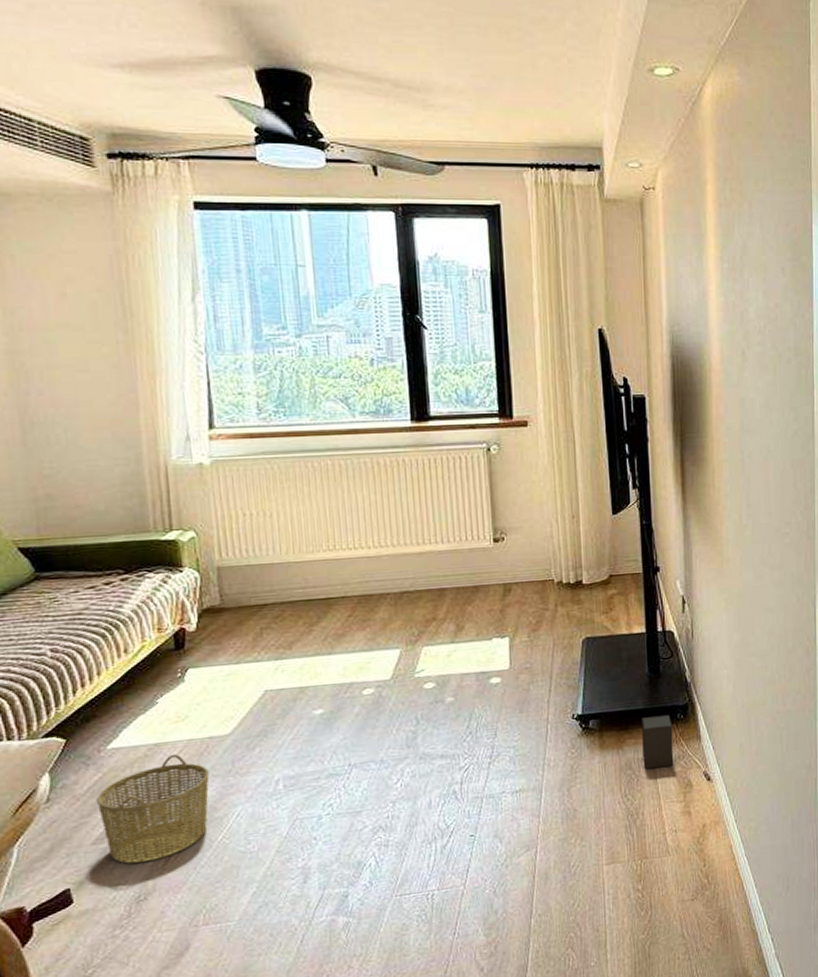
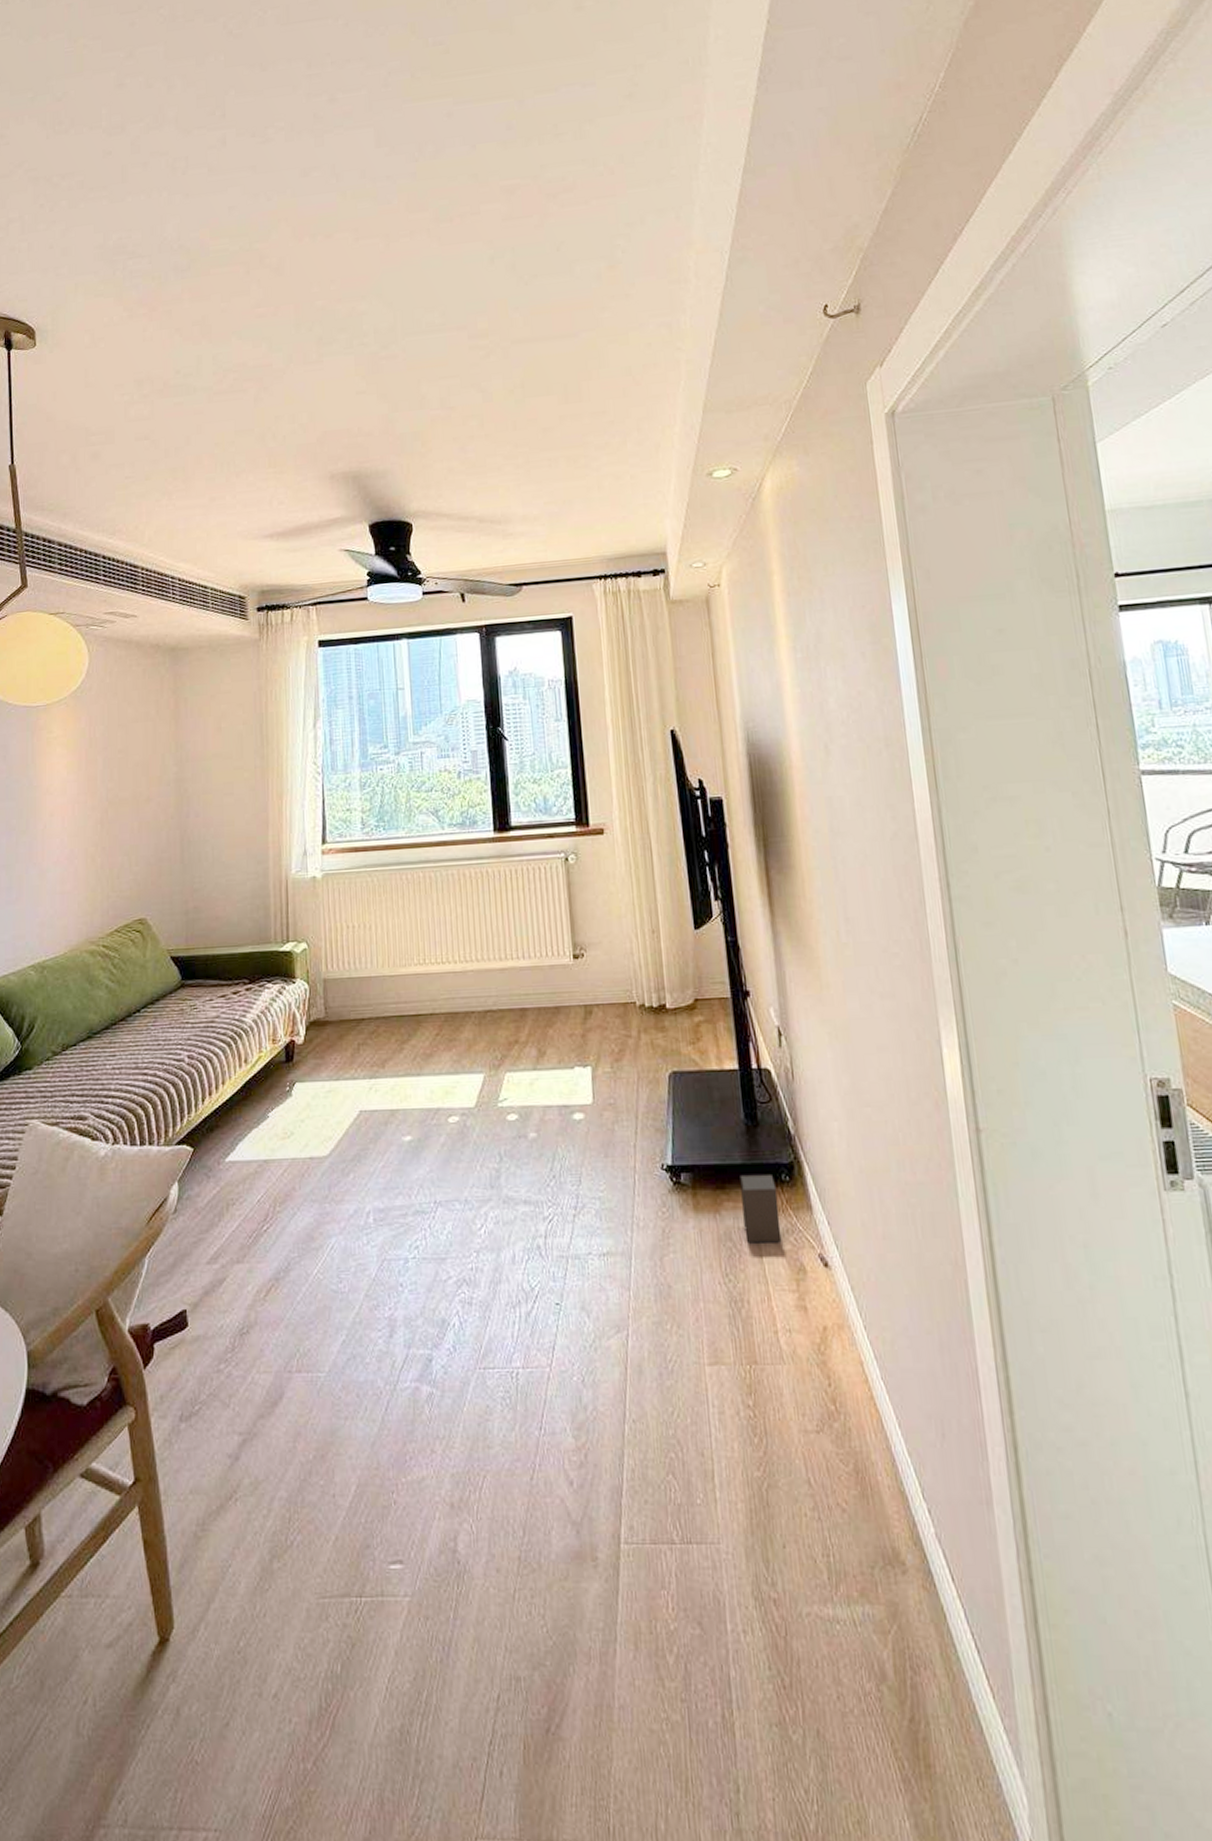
basket: present [95,754,210,864] -> none [213,1173,309,1291]

